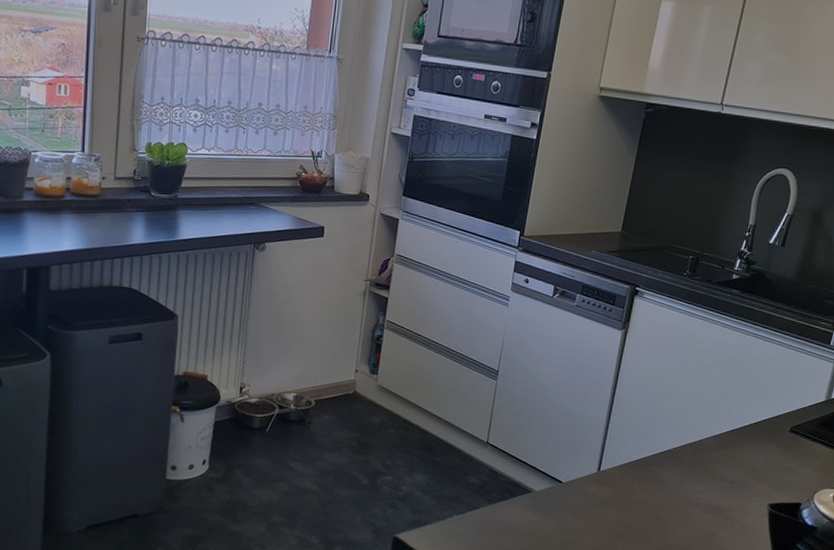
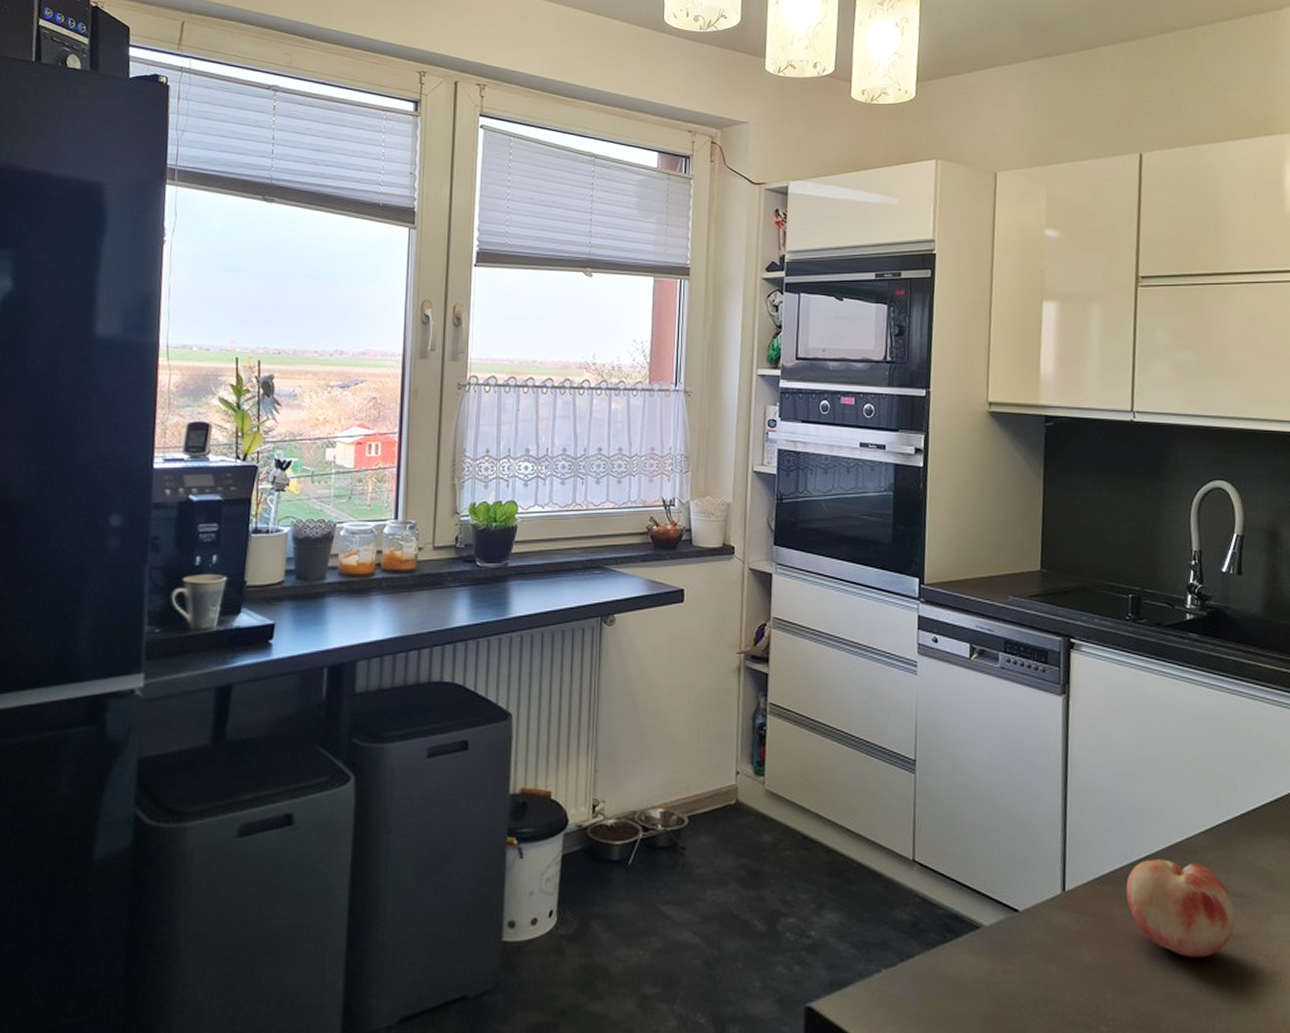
fruit: none [645,453,725,522] -> present [1125,859,1235,958]

